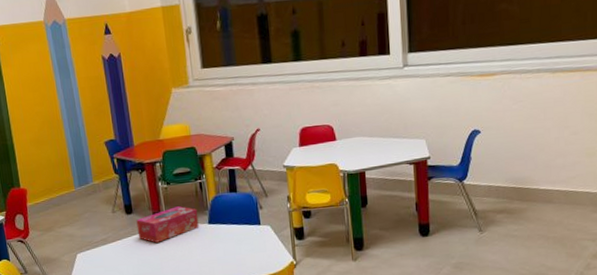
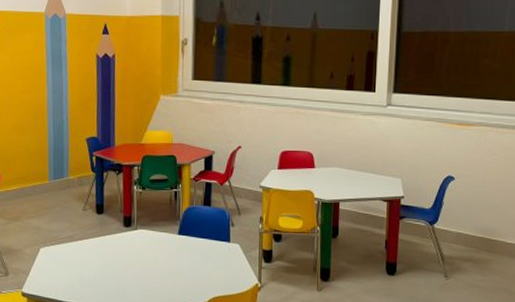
tissue box: present [136,206,199,243] -> none [105,213,169,247]

